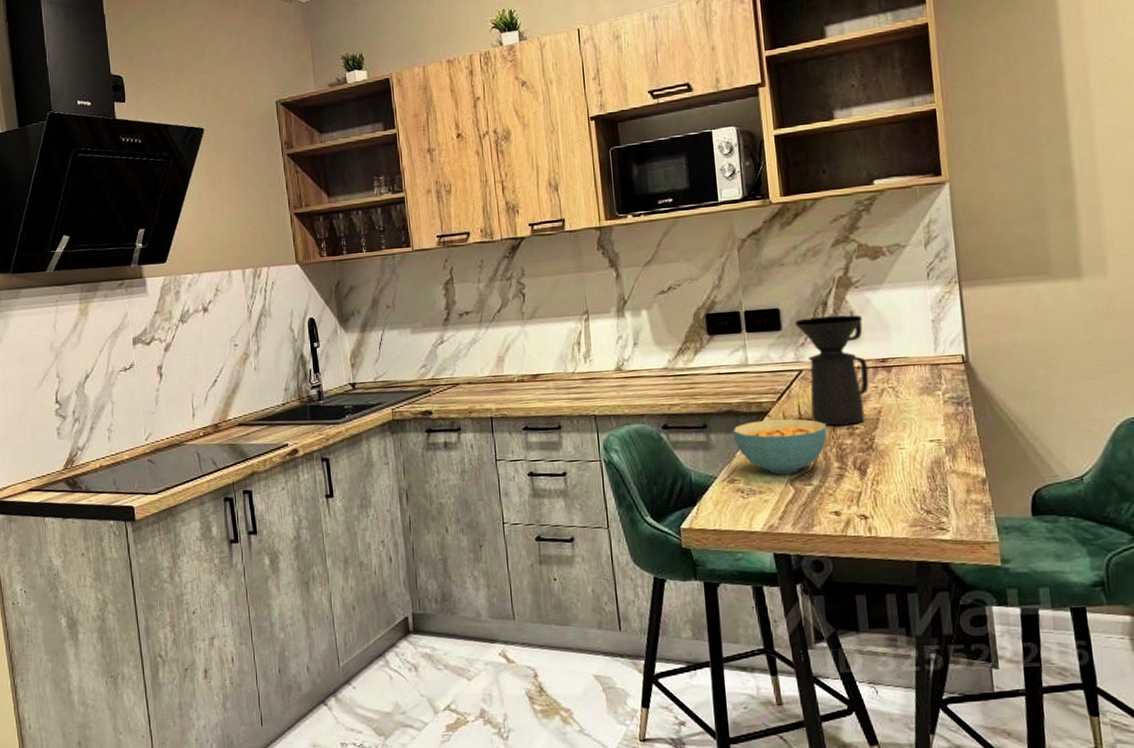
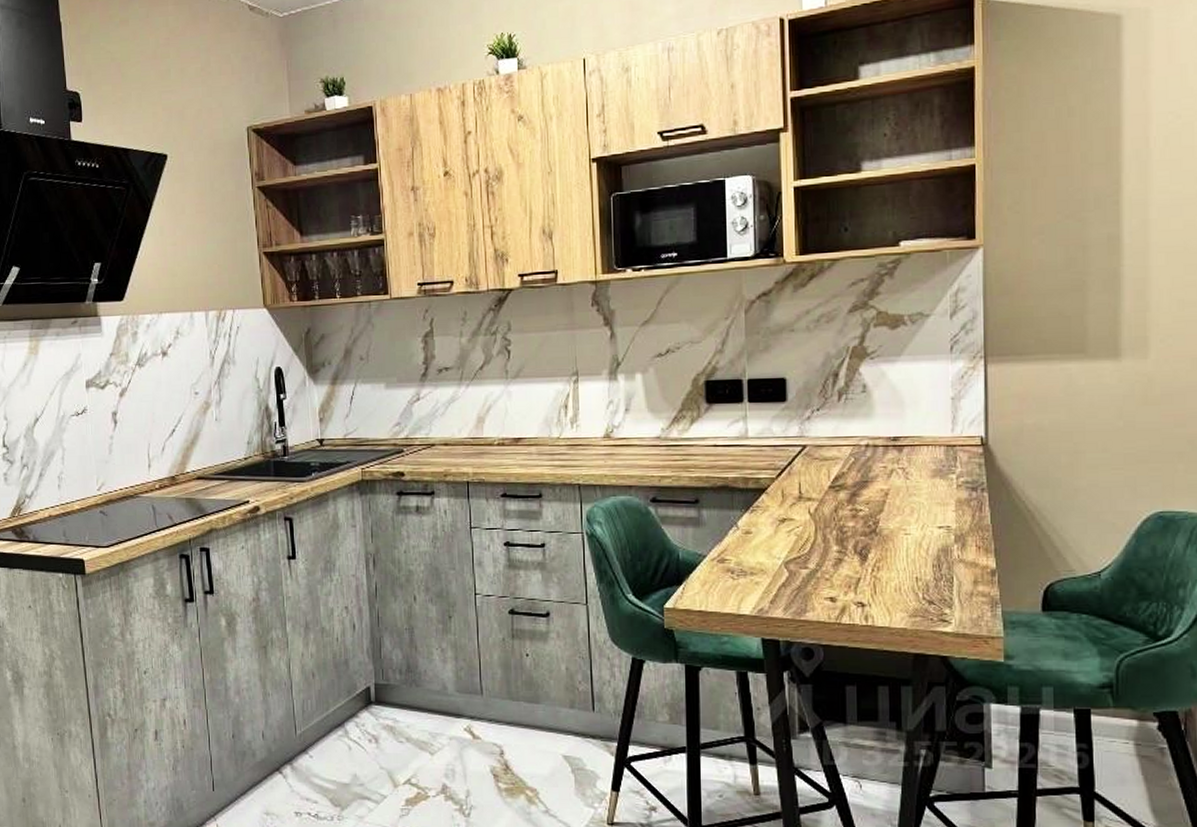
cereal bowl: present [733,419,827,475] -> none [726,497,829,556]
coffee maker: present [794,315,869,426] -> none [801,388,878,507]

